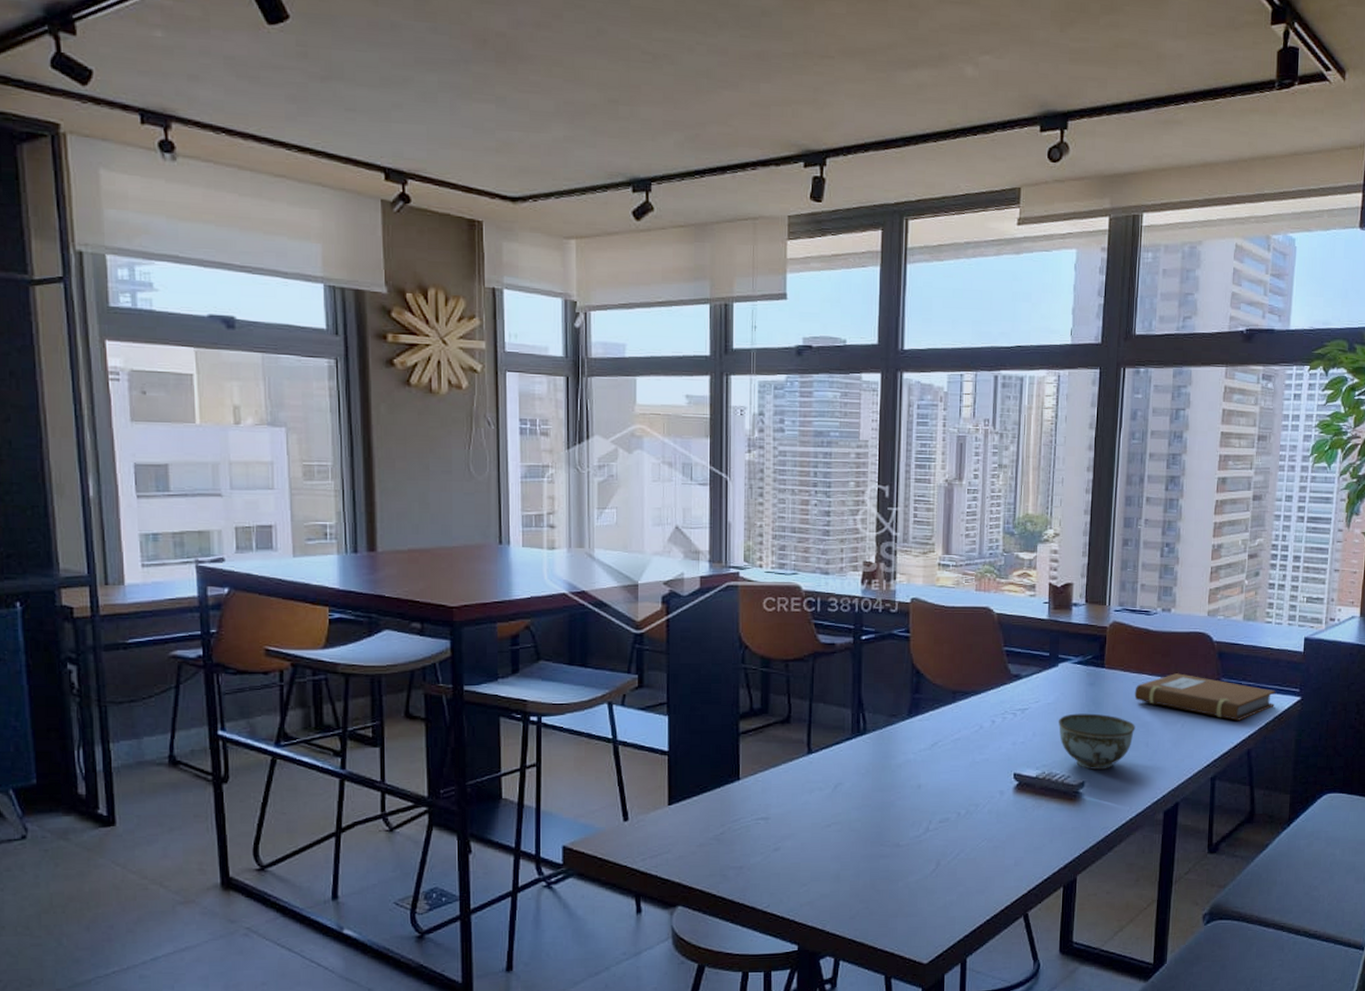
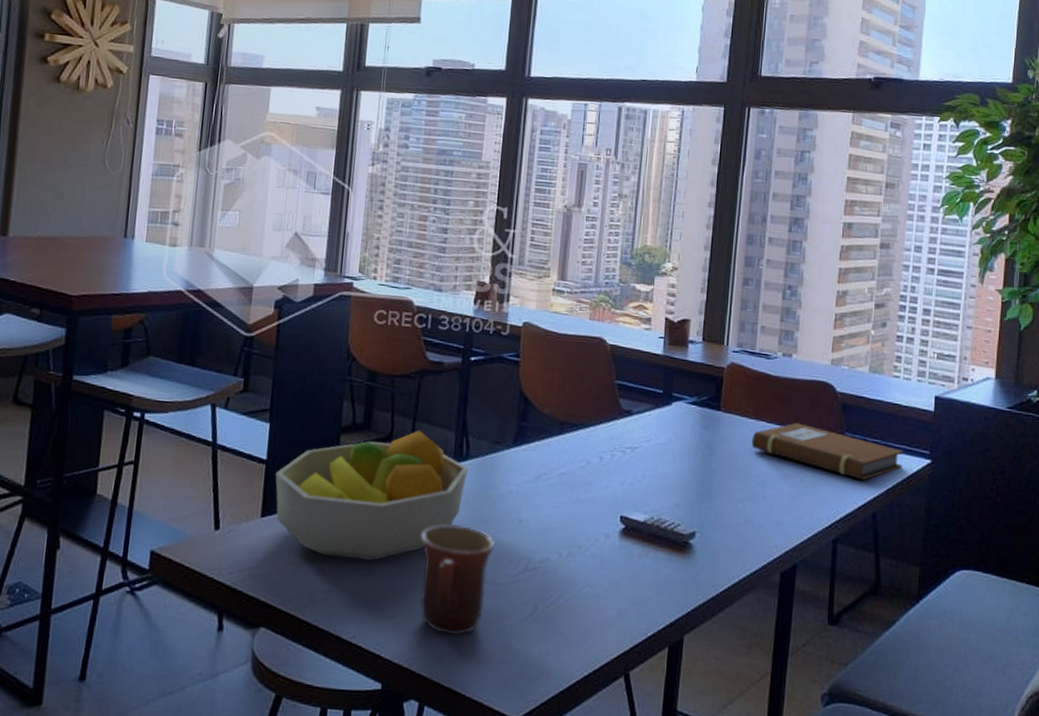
fruit bowl: none [678,710,866,836] -> present [275,430,468,561]
mug: none [825,795,897,896] -> present [419,524,495,636]
bowl: present [1058,713,1136,770] -> none [669,456,752,521]

